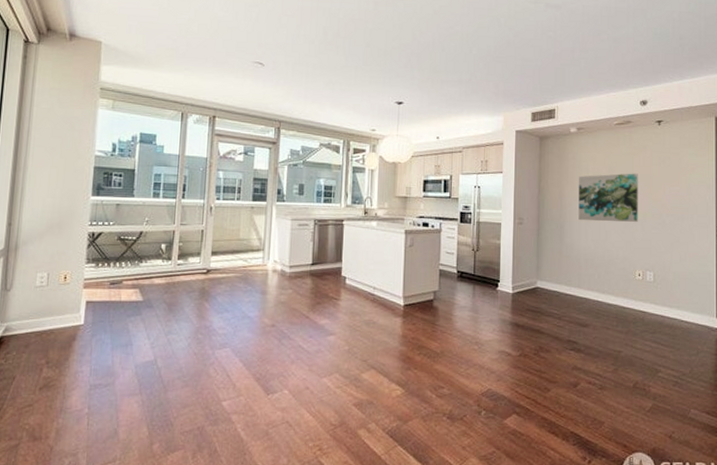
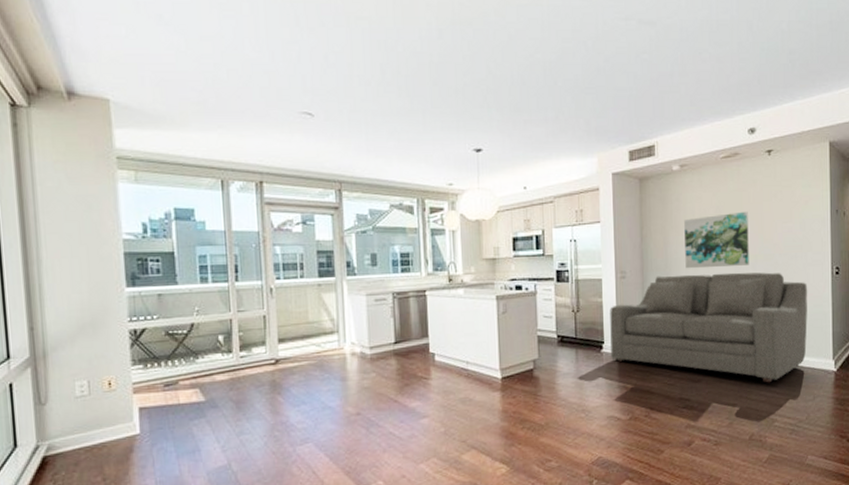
sofa: none [504,224,693,334] -> present [610,272,808,383]

